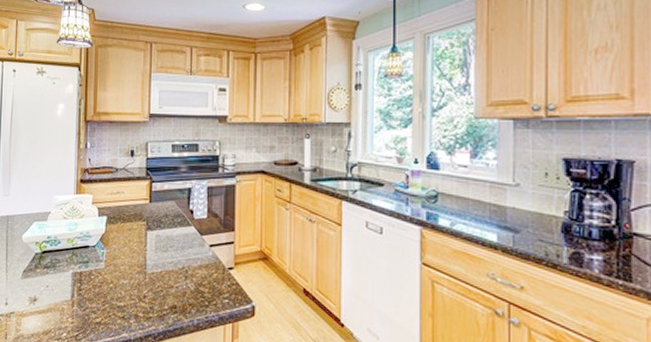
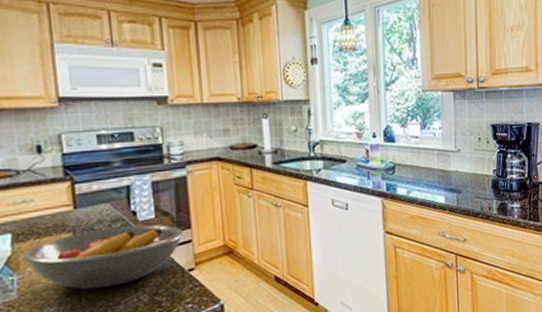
fruit bowl: none [112,221,228,271] -> present [23,224,184,290]

